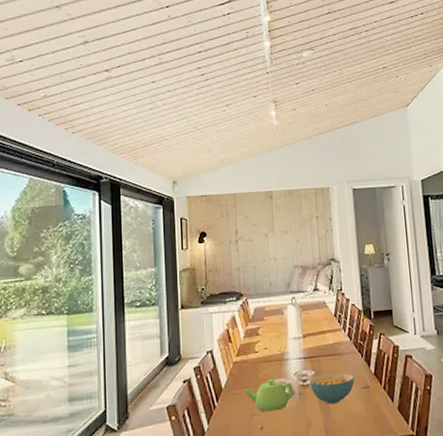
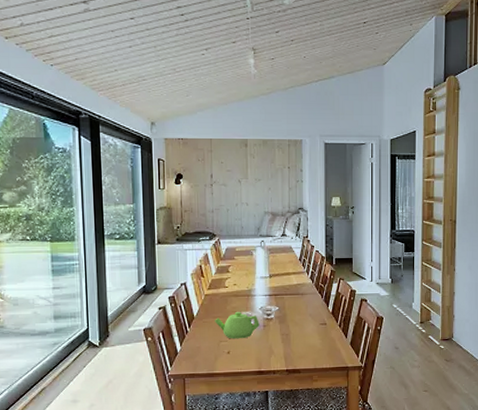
cereal bowl: present [309,373,355,404] -> none [272,310,314,336]

